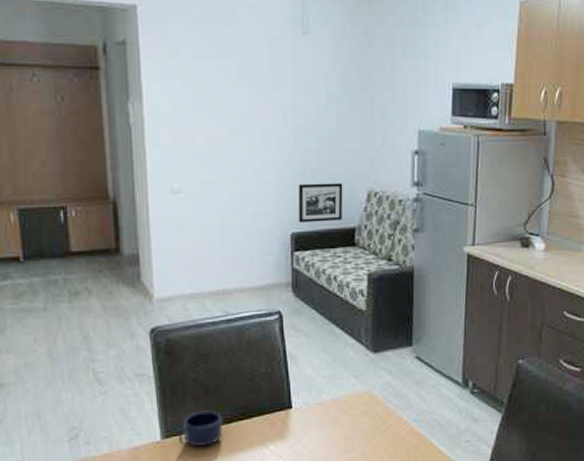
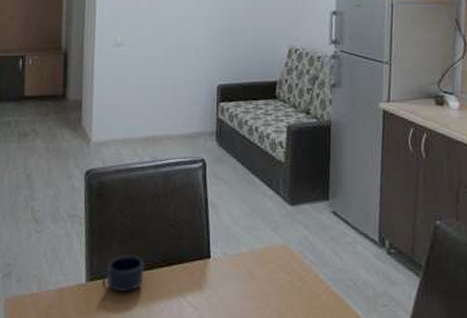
picture frame: present [298,183,343,224] -> none [224,39,266,76]

